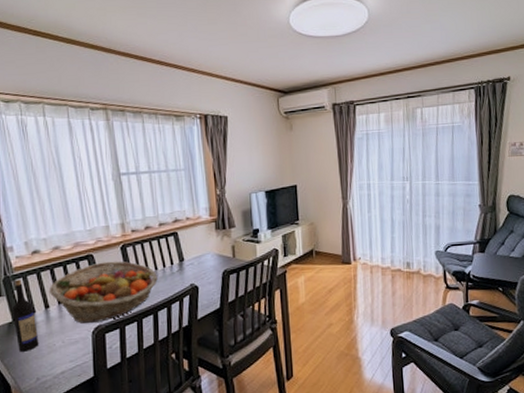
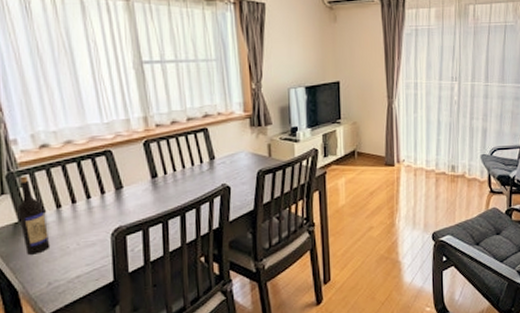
fruit basket: present [48,261,158,324] -> none [60,158,185,225]

